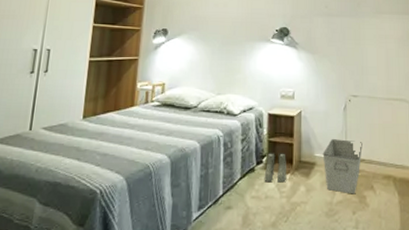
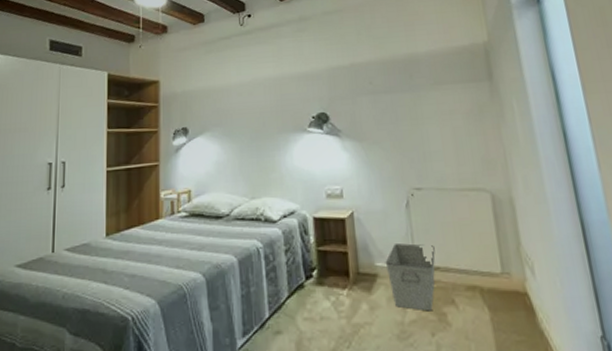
boots: present [264,153,286,183] -> none [316,264,343,301]

